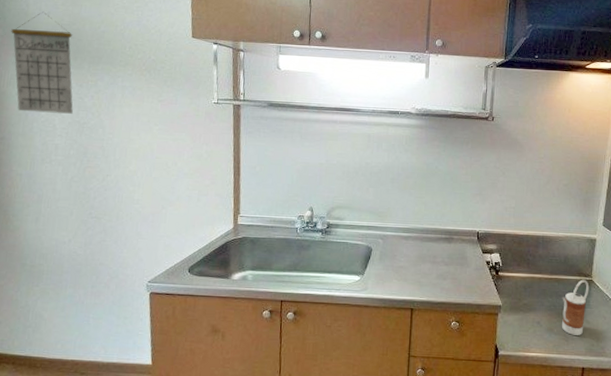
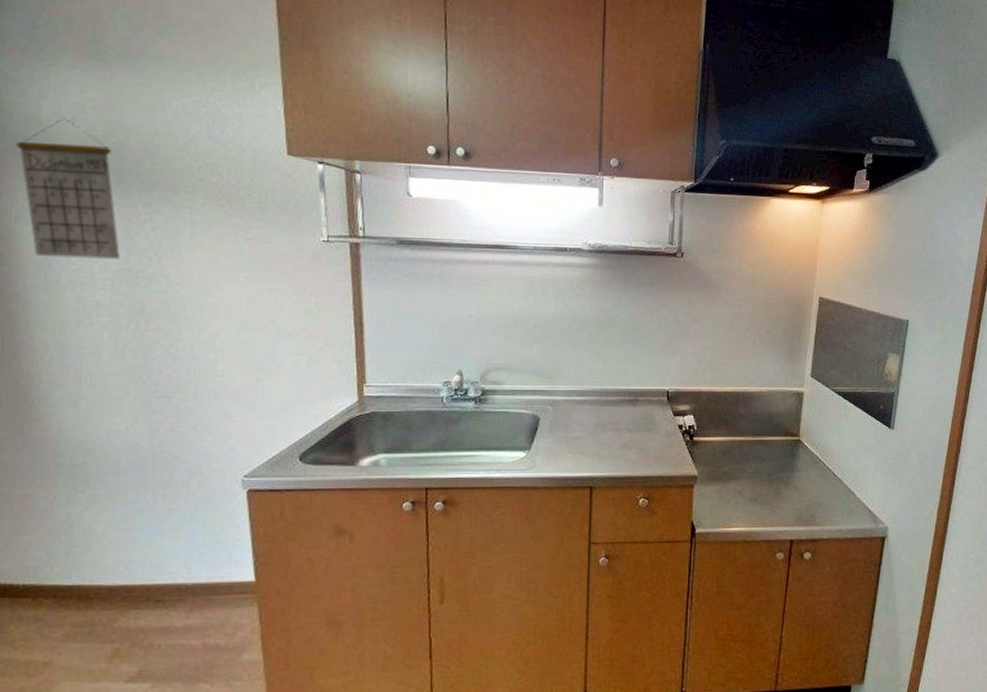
kettle: present [562,279,590,335] -> none [766,439,797,504]

